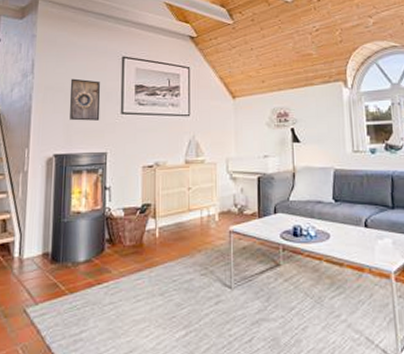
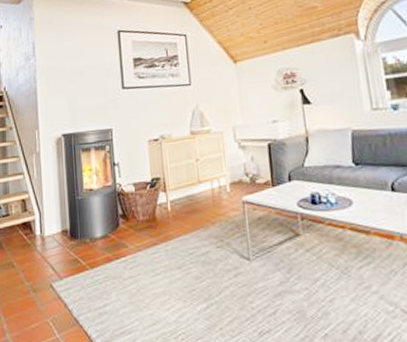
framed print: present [69,78,101,121] -> none [70,57,102,100]

